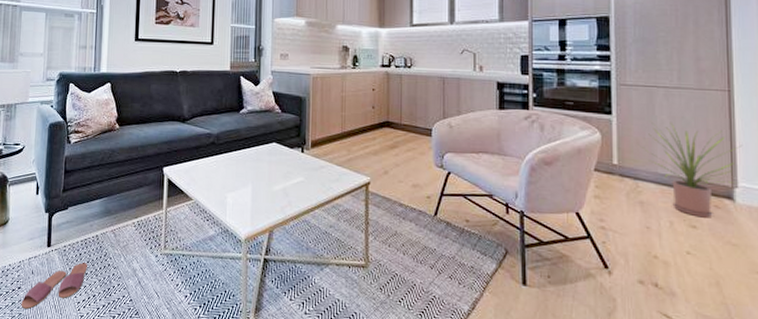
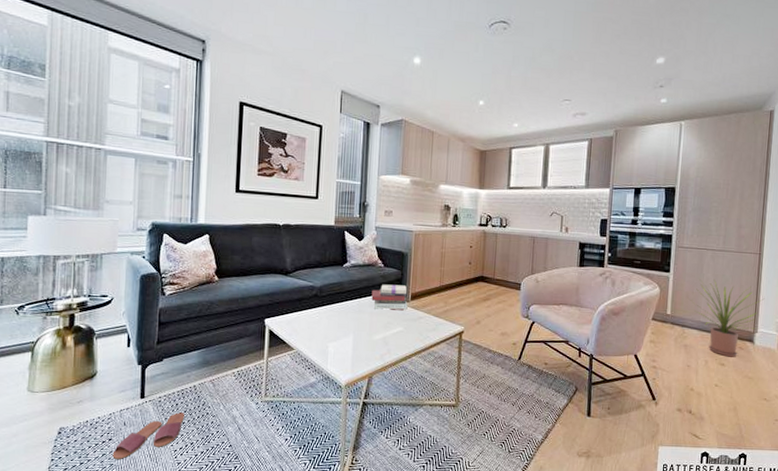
books: none [269,131,308,159] -> present [371,284,408,311]

